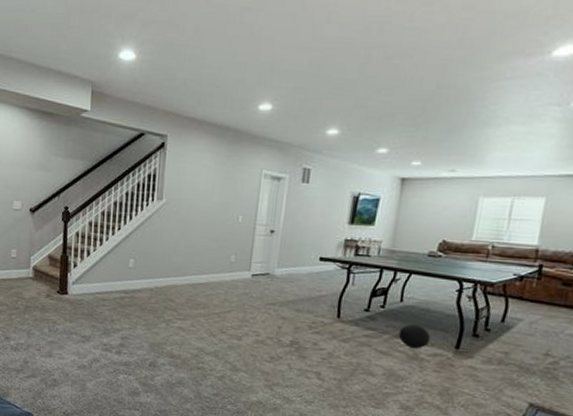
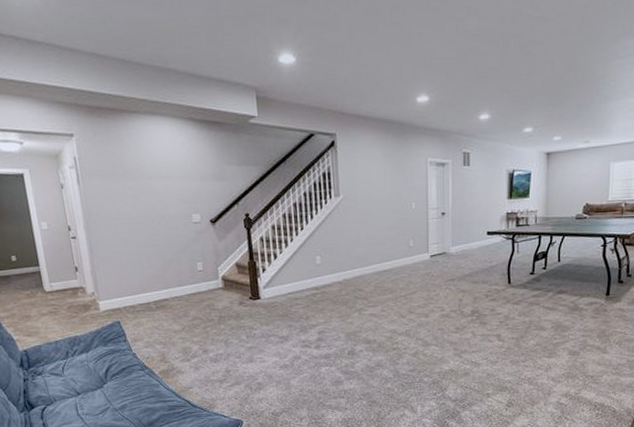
ball: present [398,323,431,349] -> none [560,279,586,301]

